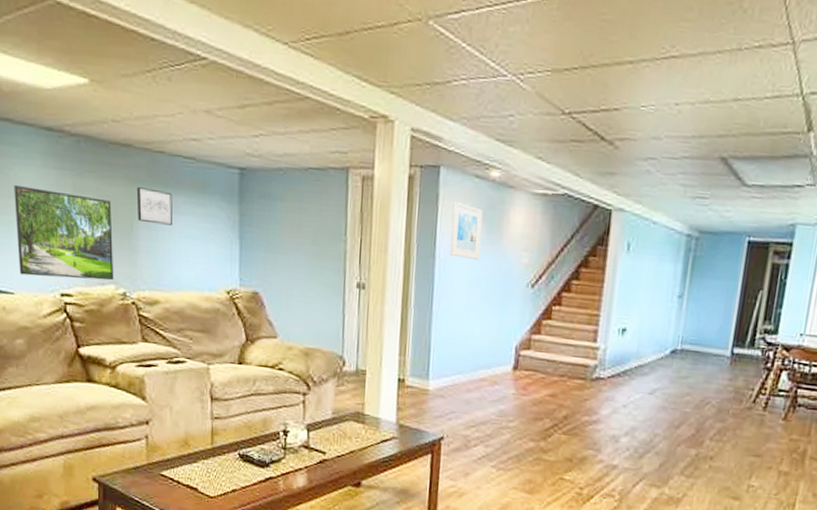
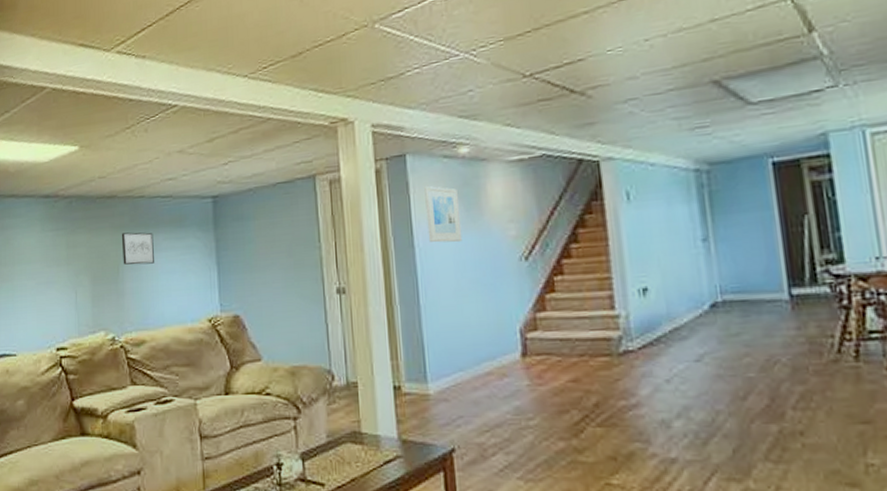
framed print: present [14,184,114,281] -> none [17,250,104,336]

